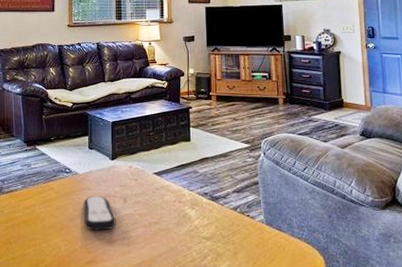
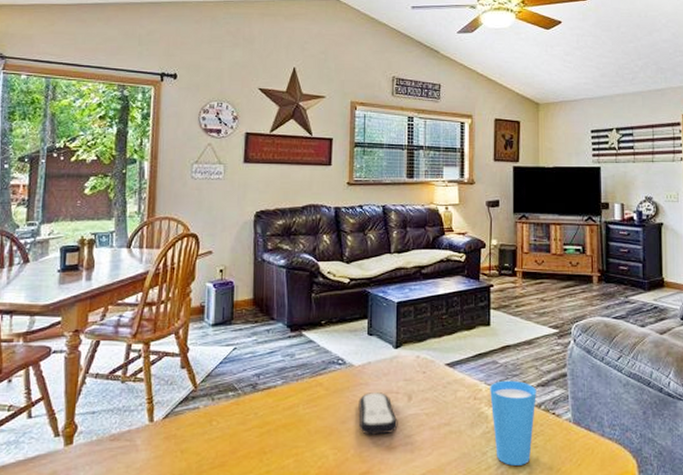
cup: none [192,187,233,259] -> present [490,380,537,466]

